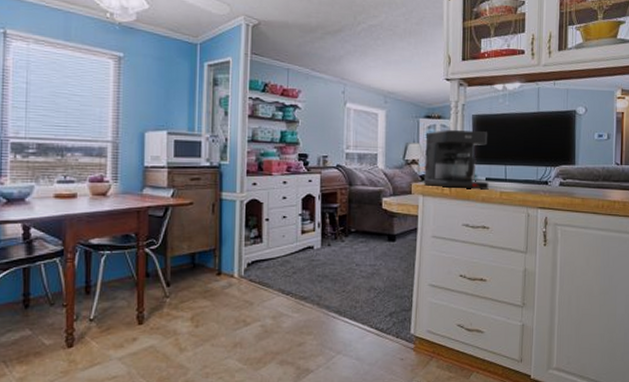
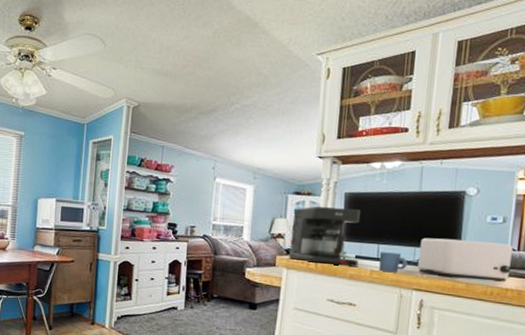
mug: none [507,173,532,193] -> present [379,252,408,273]
toaster: none [541,156,617,195] -> present [418,237,513,282]

